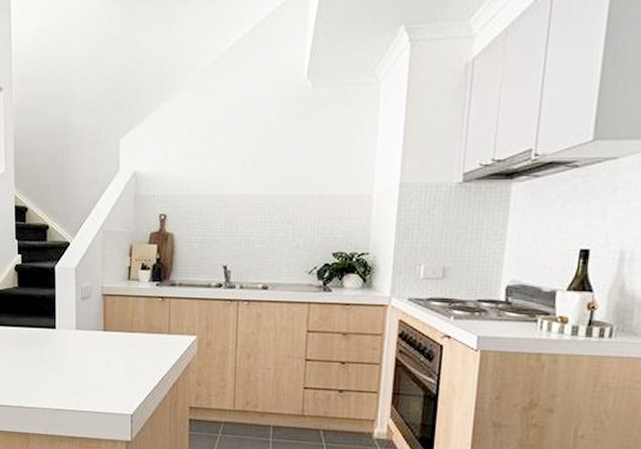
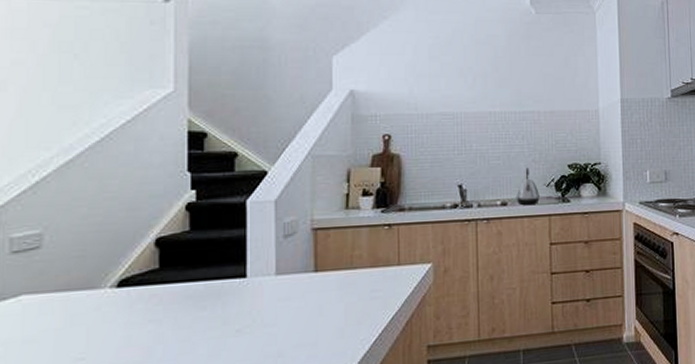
kettle: none [277,253,301,290] -> present [516,167,540,205]

